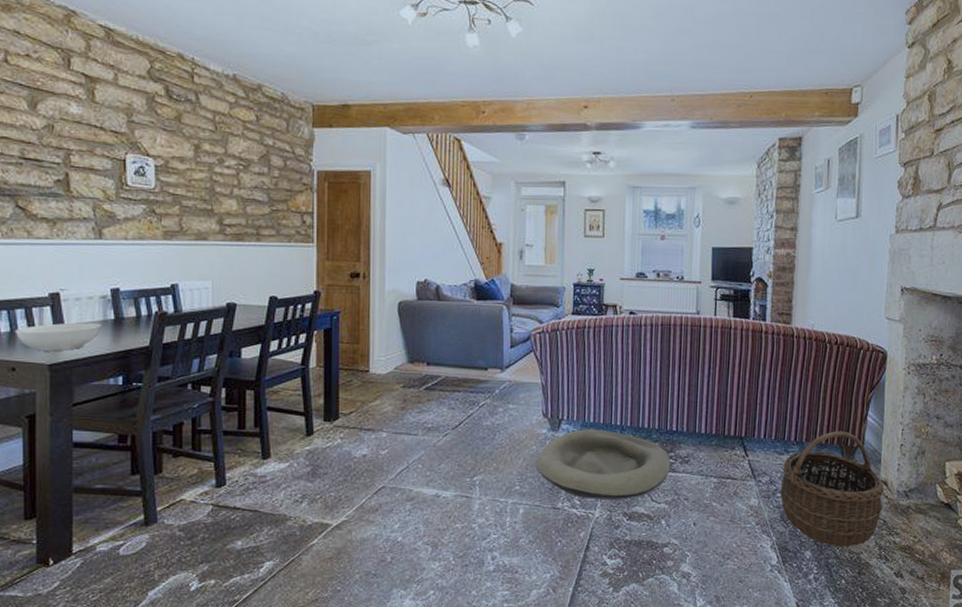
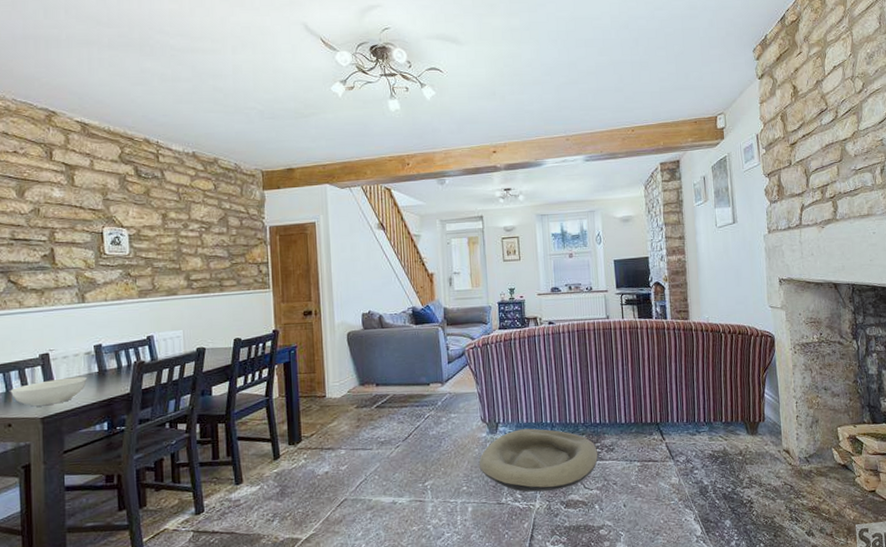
wicker basket: present [780,431,884,547] -> none [696,409,788,514]

